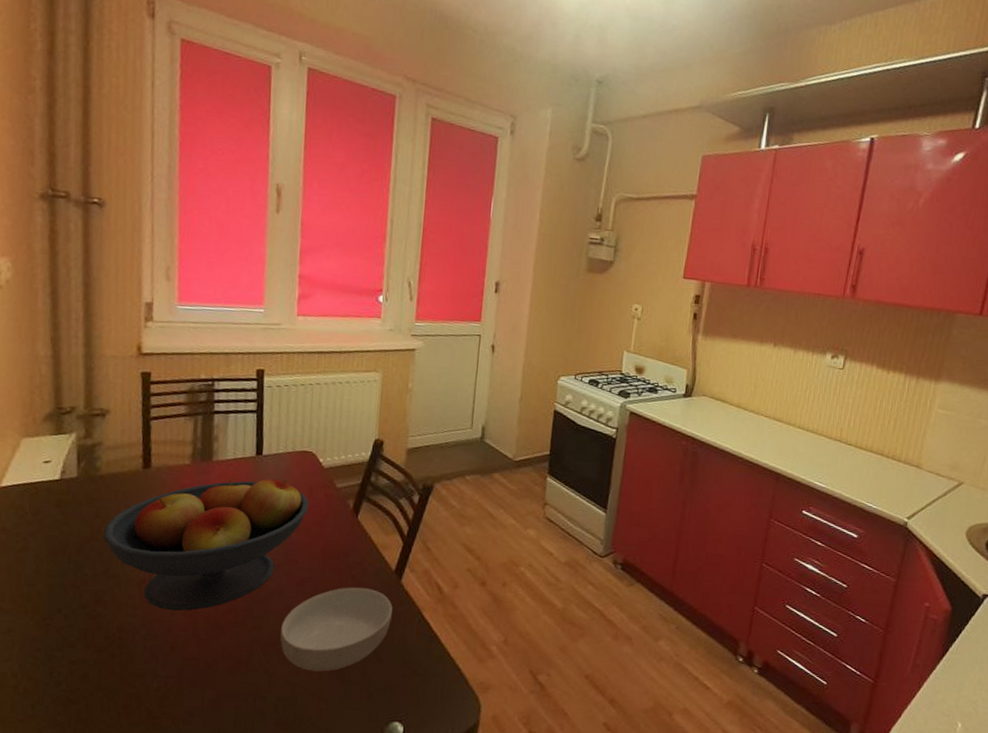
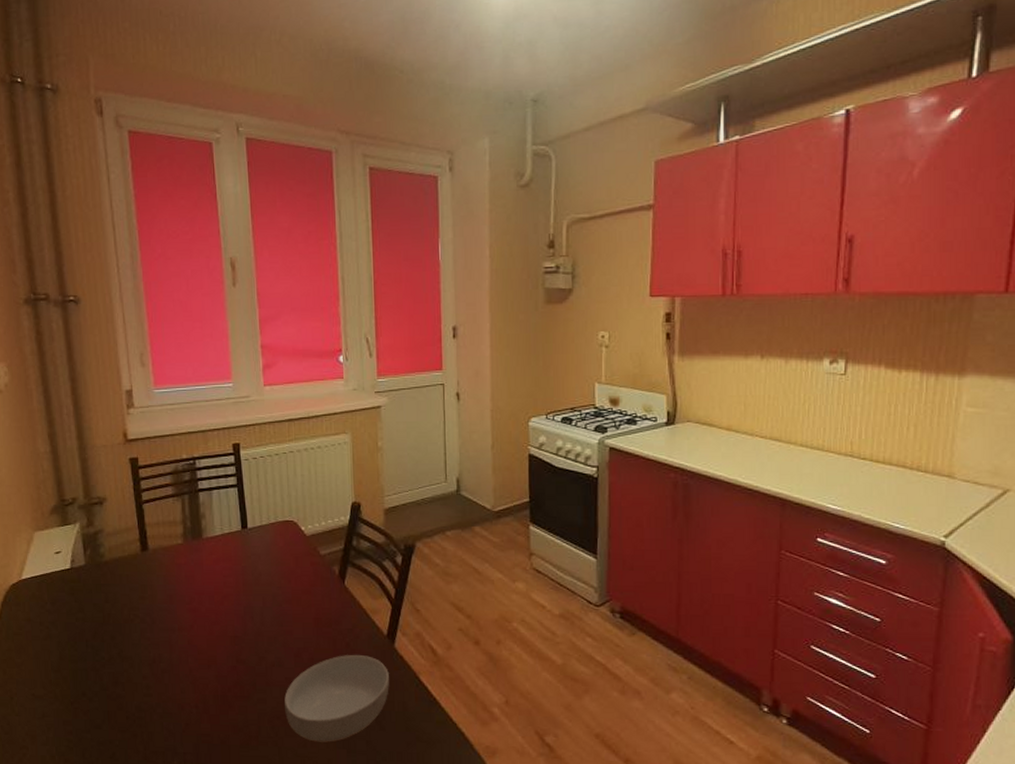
fruit bowl: present [102,477,310,611] -> none [113,550,297,689]

